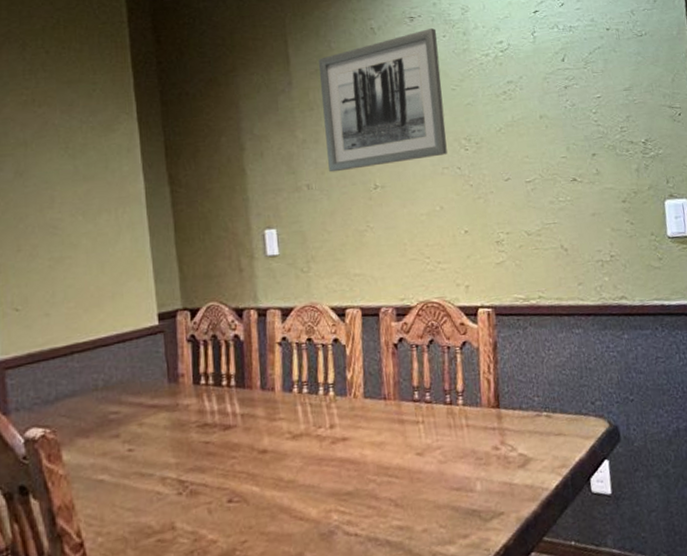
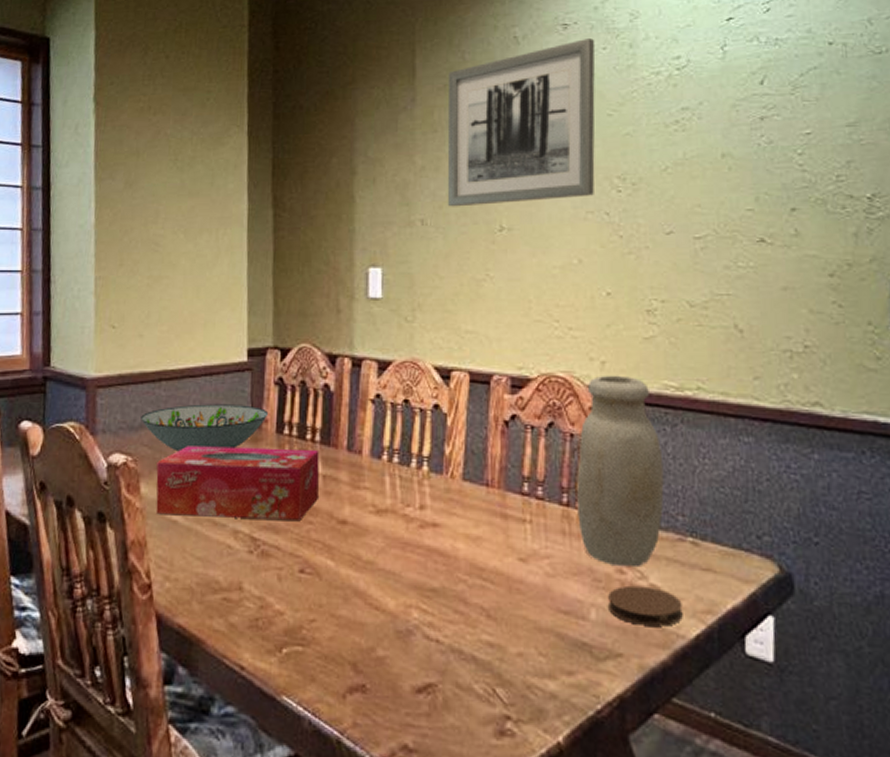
decorative bowl: none [55,364,185,417] -> present [141,404,269,452]
tissue box: none [77,394,239,478] -> present [156,446,320,520]
jar: none [454,295,524,445] -> present [577,375,664,568]
coaster: none [488,455,545,487] -> present [607,585,683,626]

